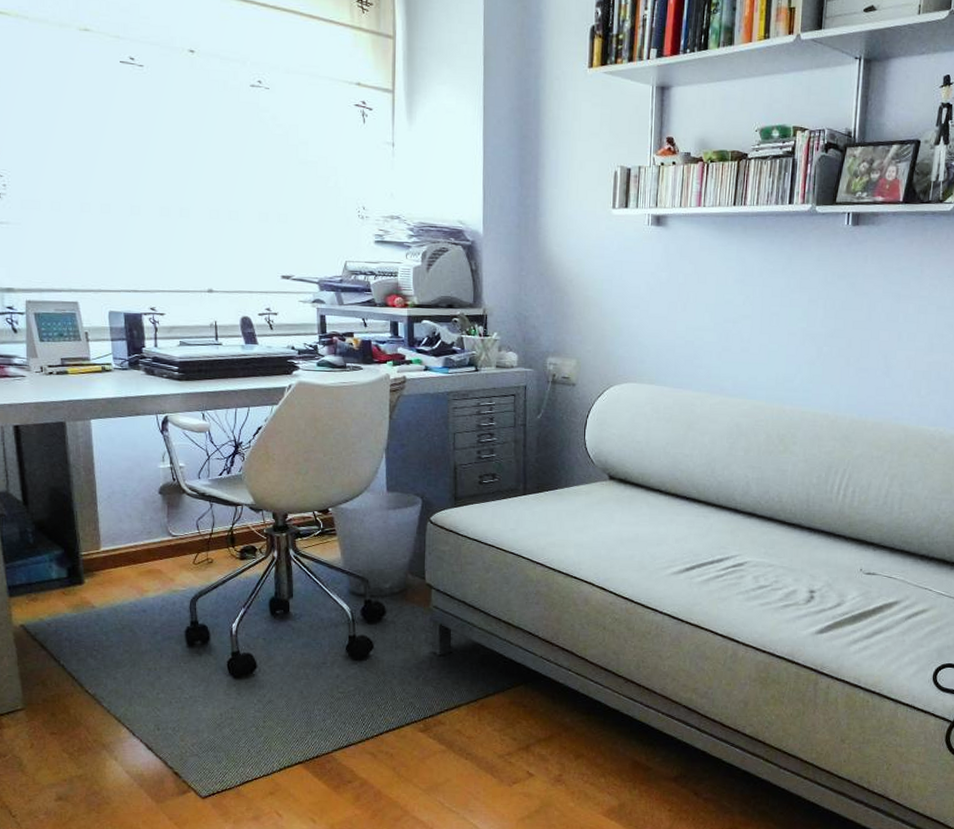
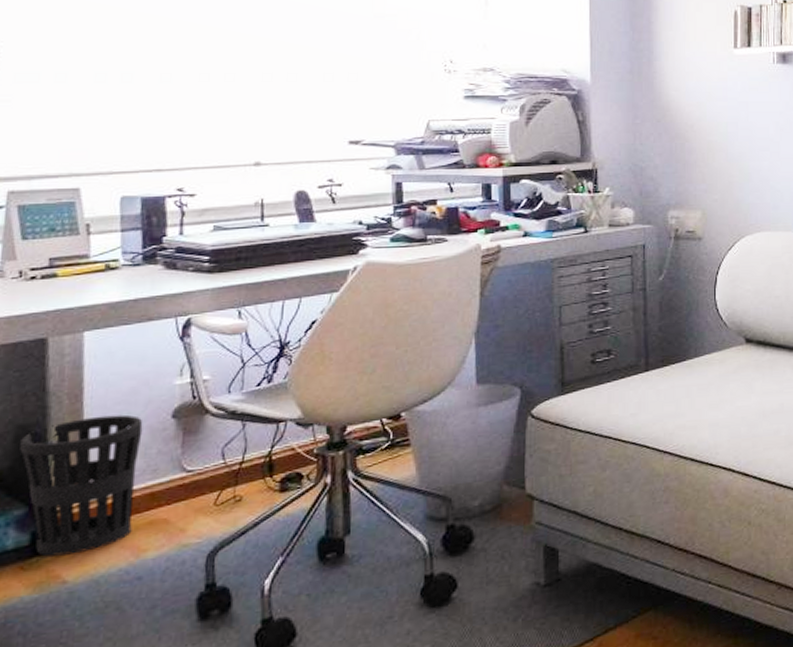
wastebasket: none [54,486,139,588] -> present [20,414,143,557]

